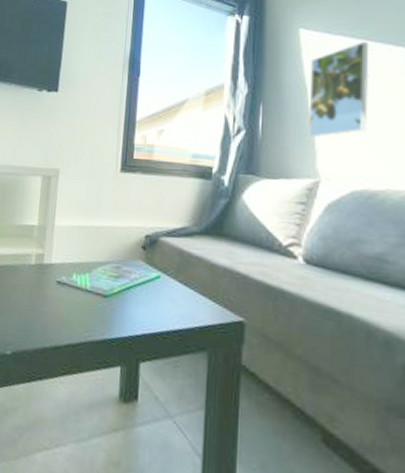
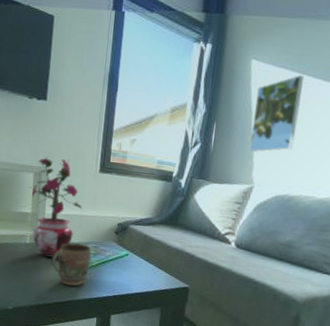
potted plant: none [36,156,101,283] -> present [29,157,83,258]
mug: none [61,262,113,322] -> present [51,243,92,286]

